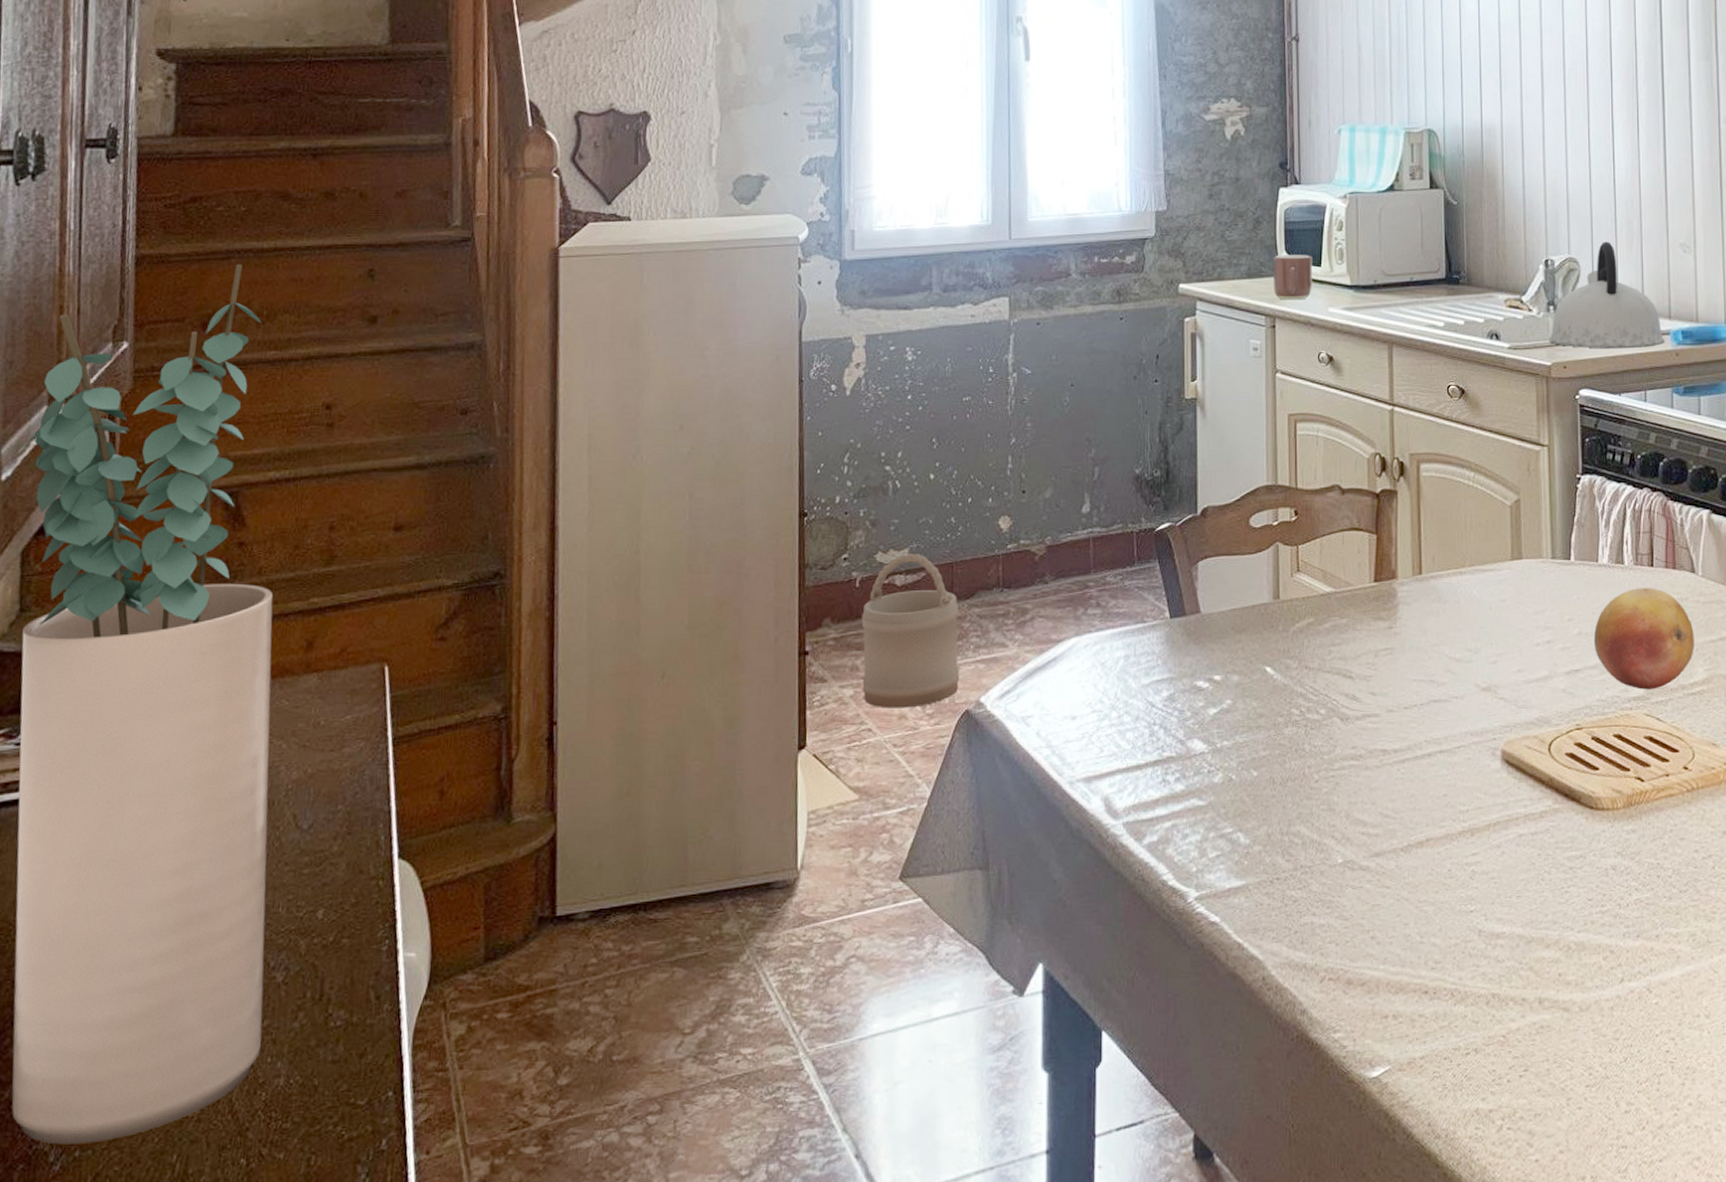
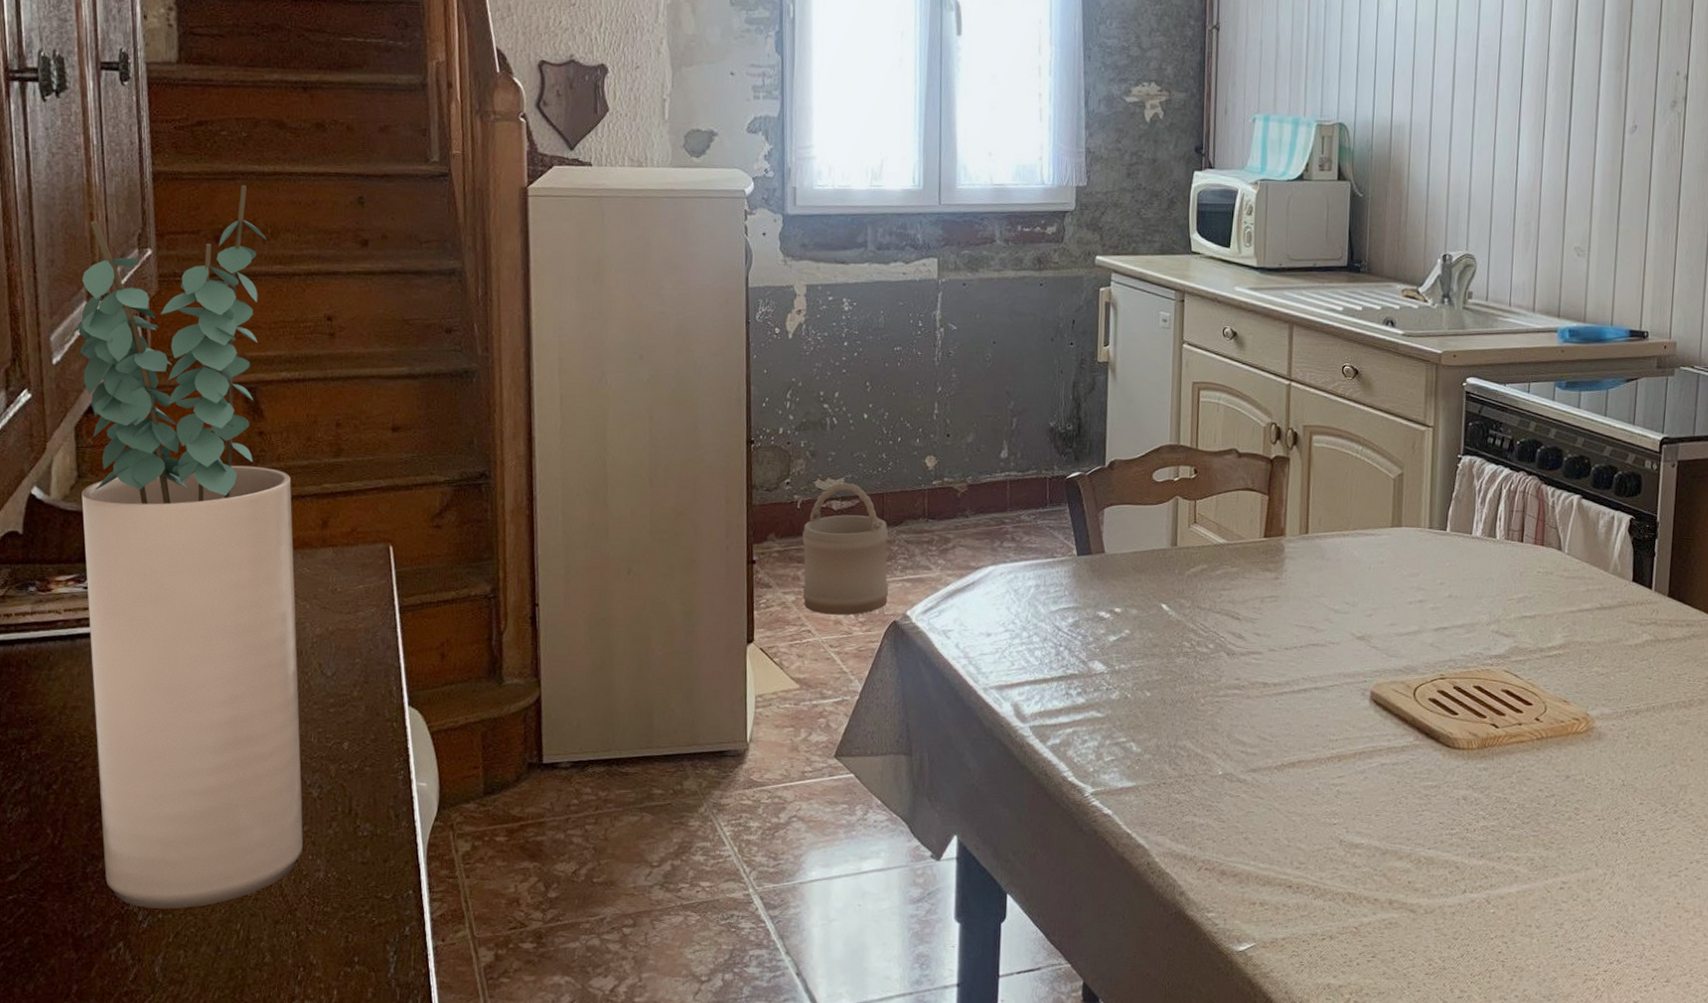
mug: present [1273,255,1313,300] -> none [1184,234,1222,278]
kettle: present [1549,241,1665,349] -> none [1441,241,1552,343]
fruit: present [1593,588,1694,690] -> none [1462,560,1556,650]

